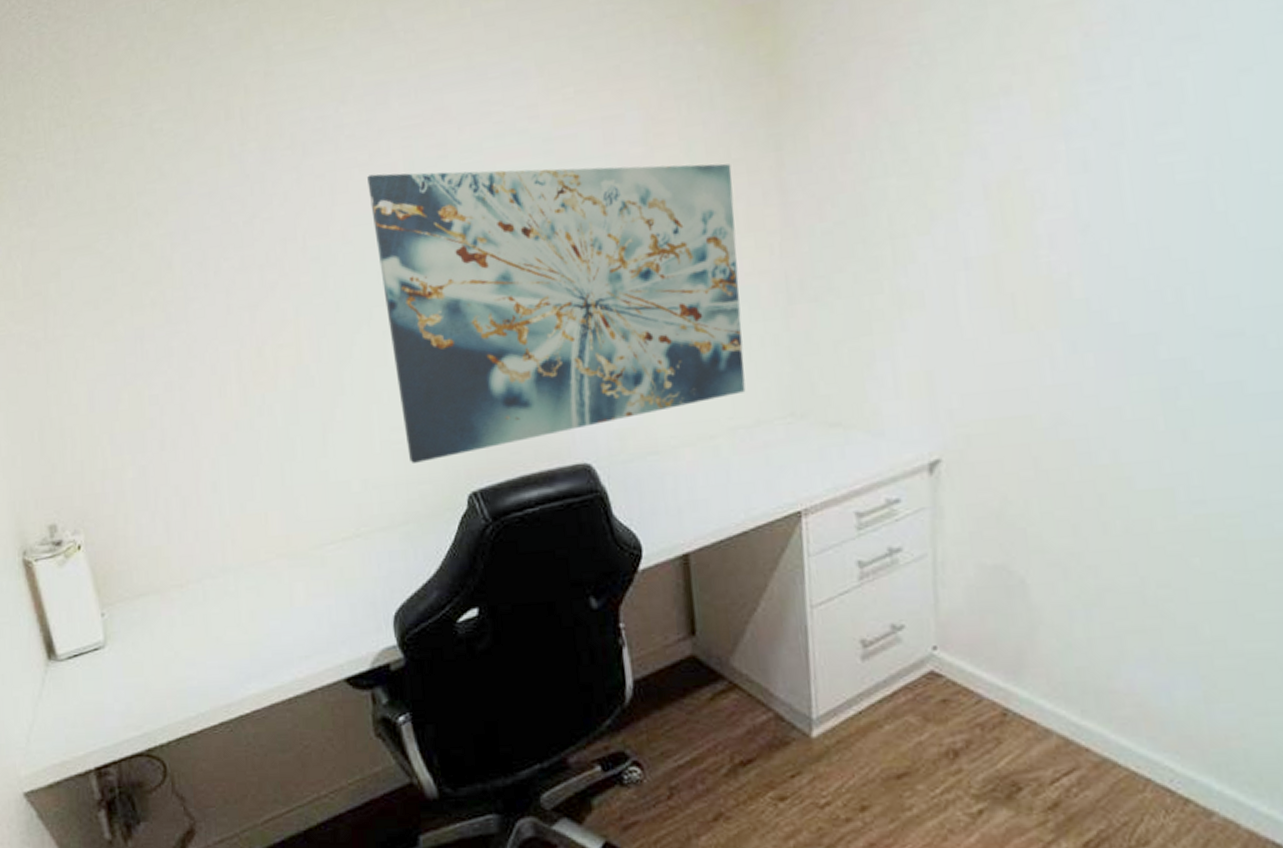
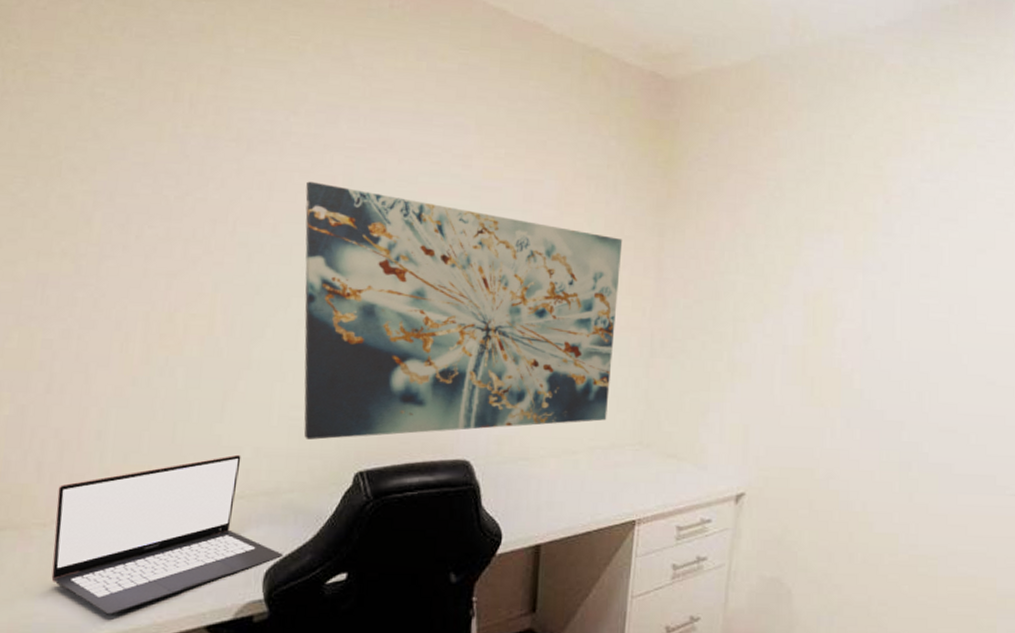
laptop: none [187,489,409,674] -> present [51,454,283,615]

